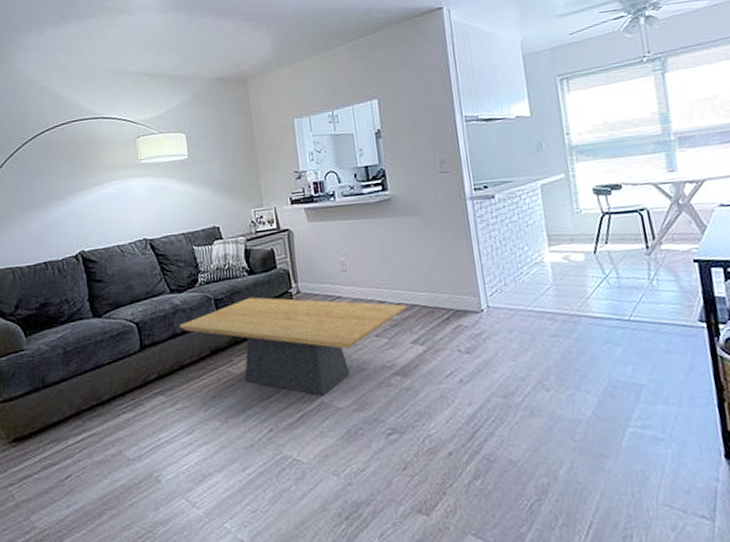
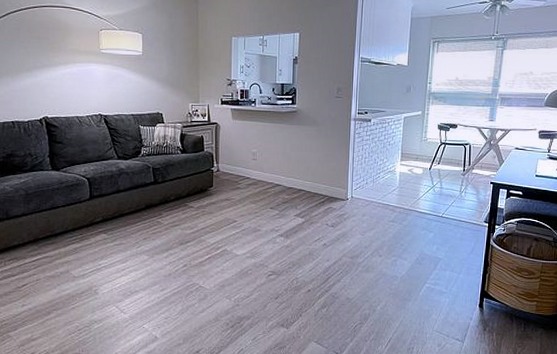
coffee table: present [179,297,407,396] -> none [122,170,296,245]

